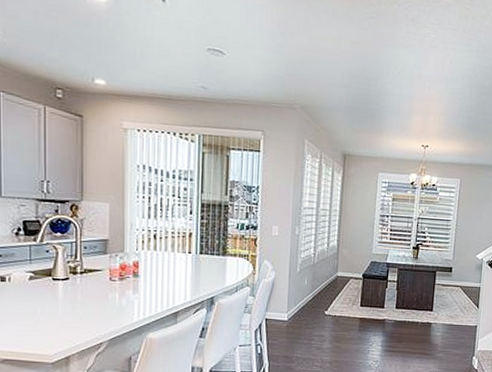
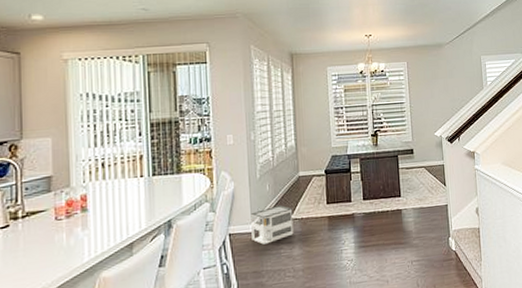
architectural model: none [286,300,327,334] -> present [250,204,294,245]

